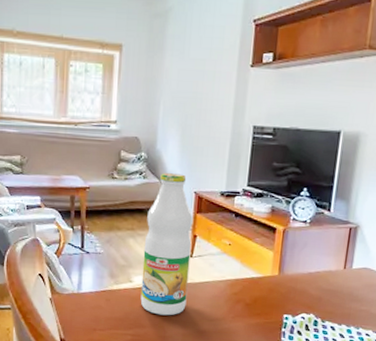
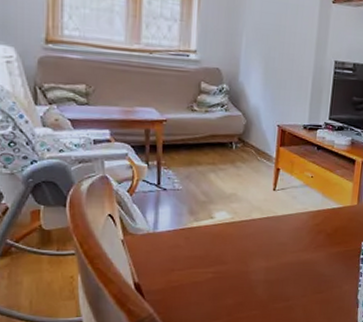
bottle: present [140,173,193,316] -> none [222,106,276,251]

